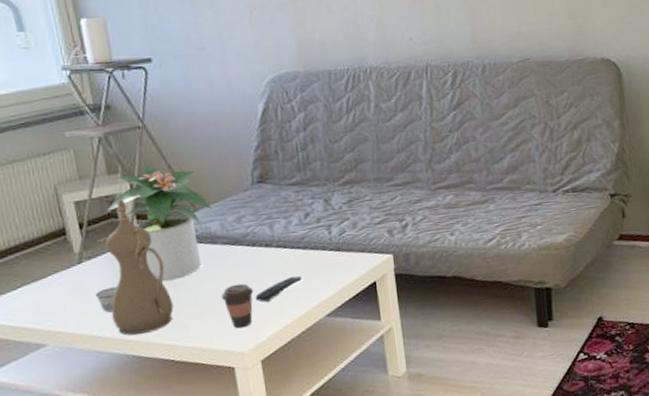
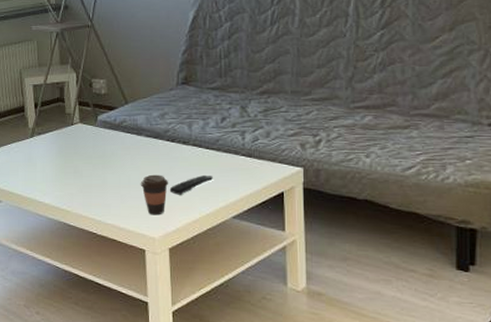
teapot: present [95,200,174,336] -> none [40,88,100,206]
potted plant: present [108,165,212,281] -> none [57,59,140,162]

